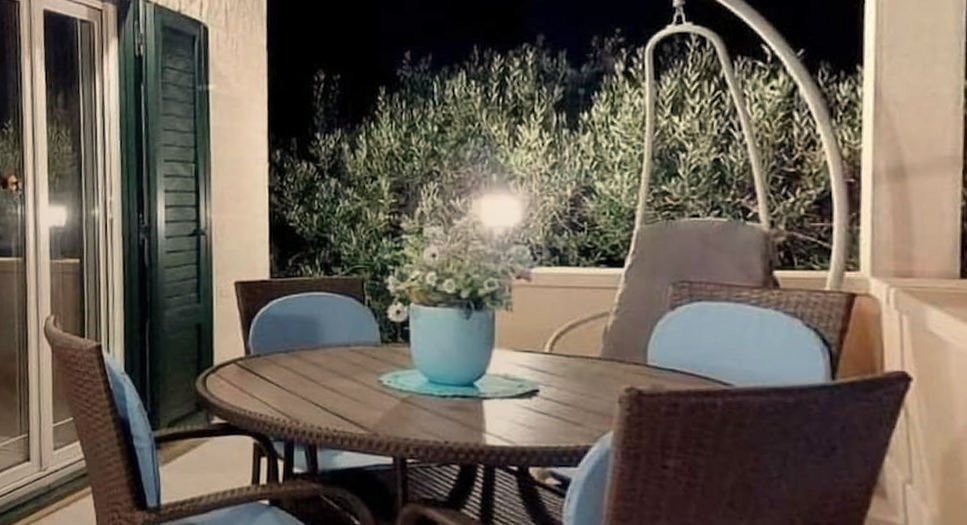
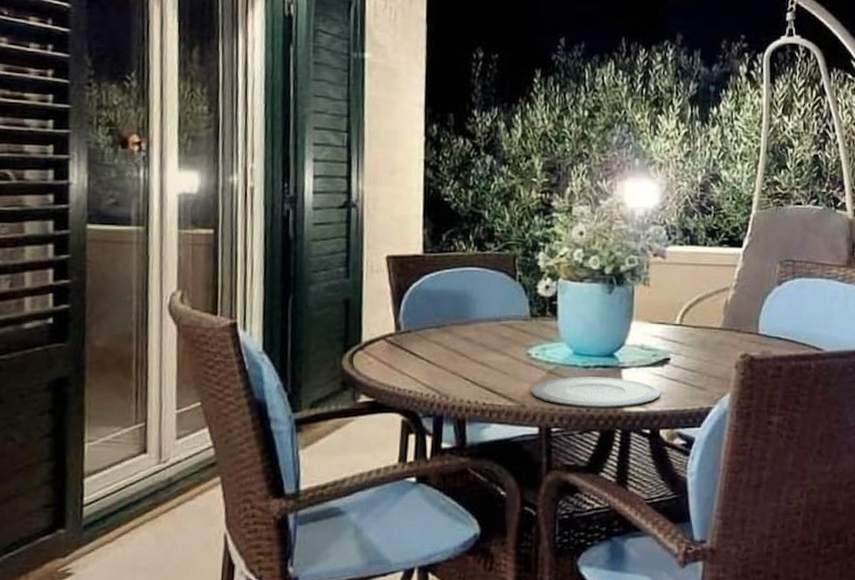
plate: none [384,406,529,441] -> present [531,377,661,408]

